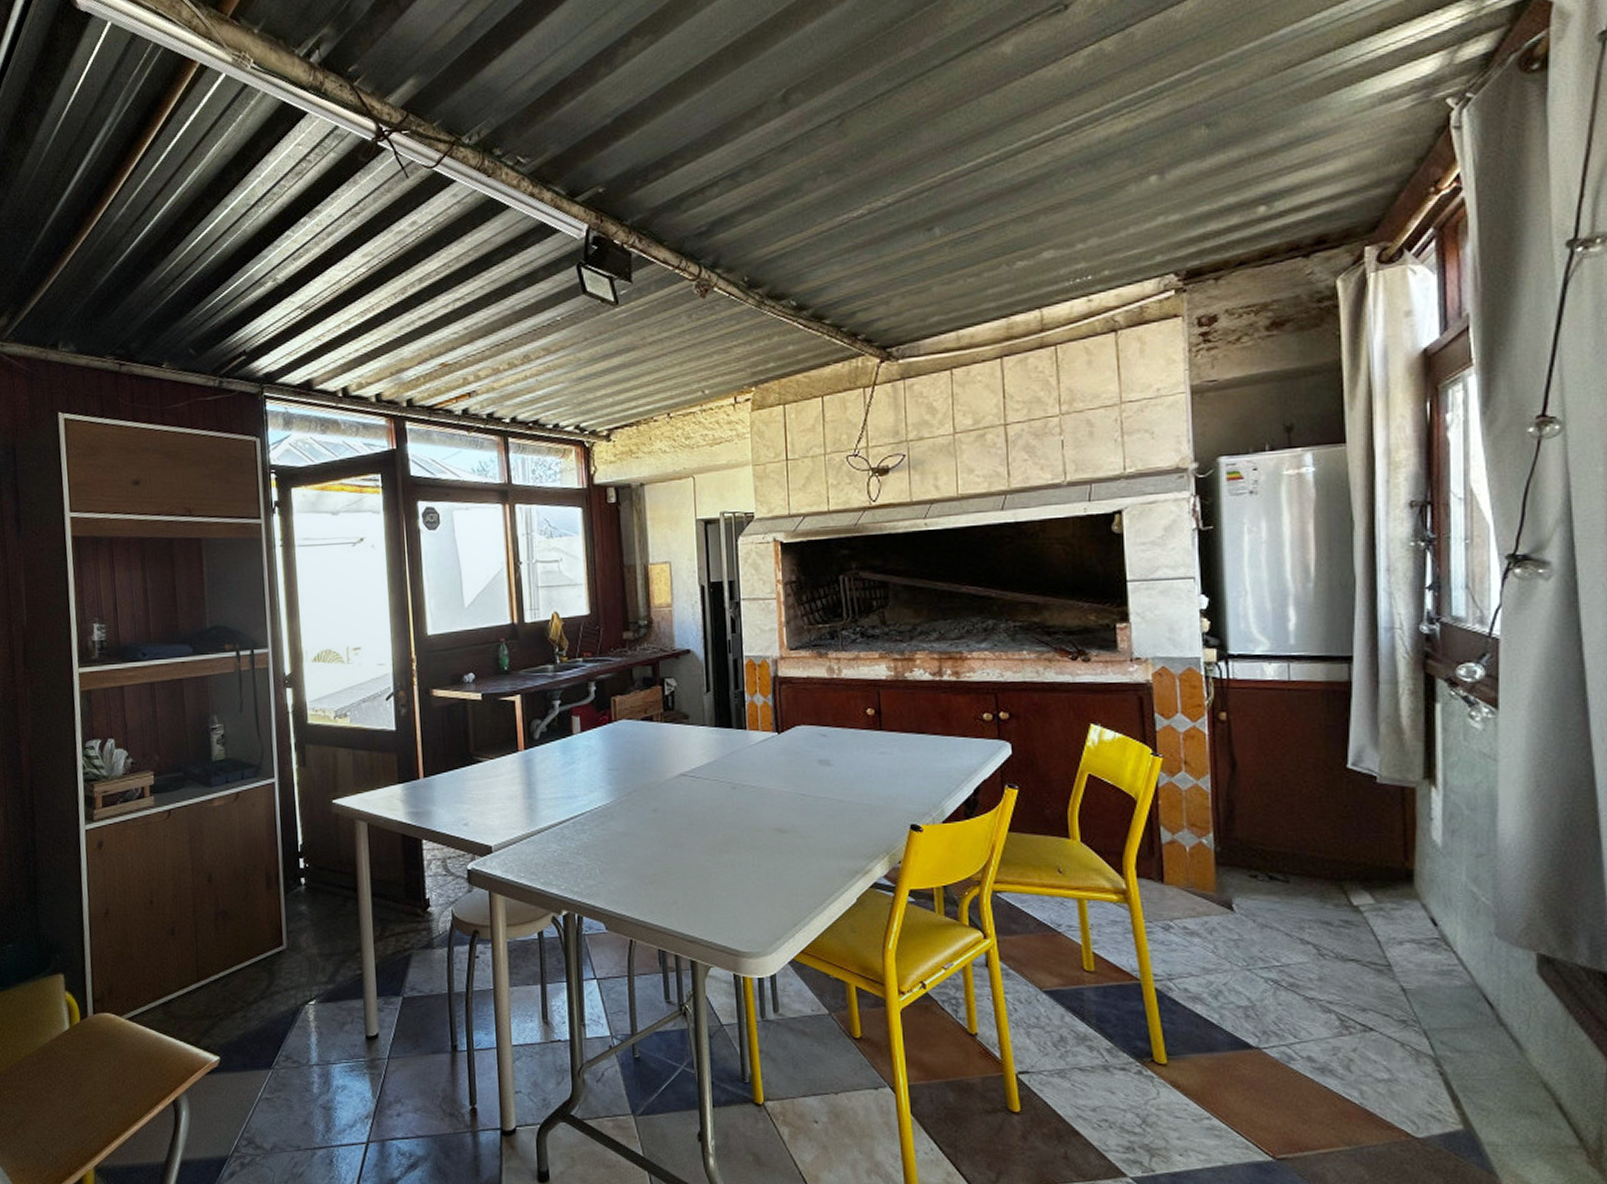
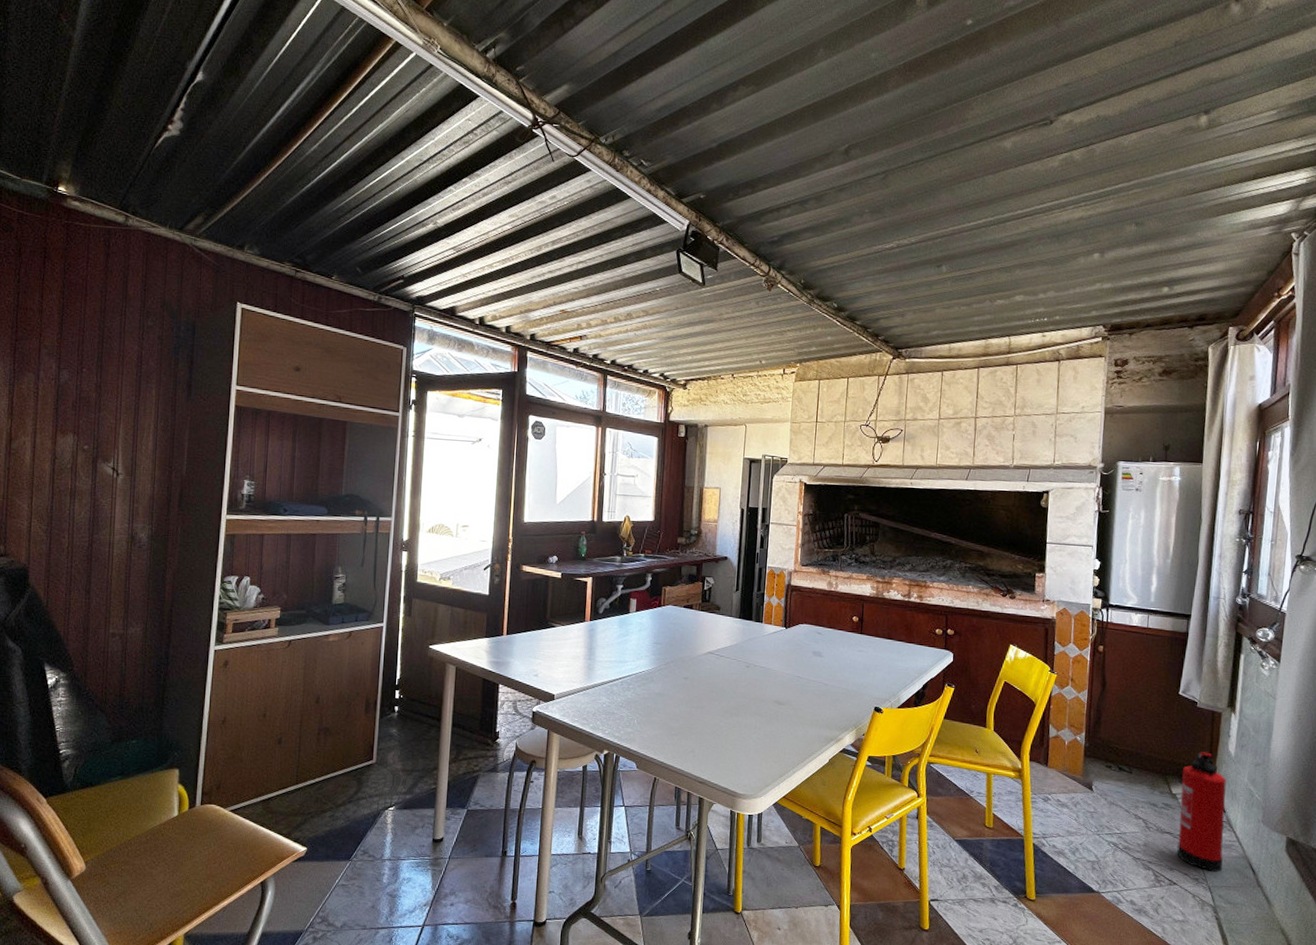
fire extinguisher: none [1364,844,1441,1009] -> present [1177,751,1226,872]

